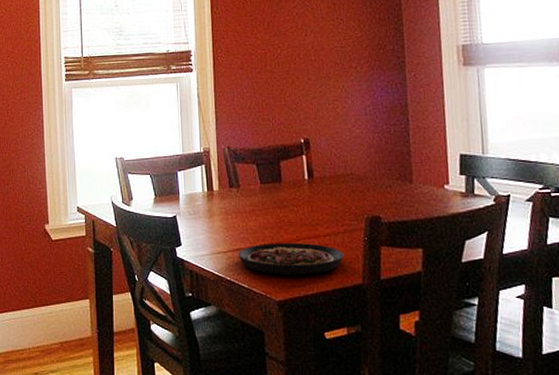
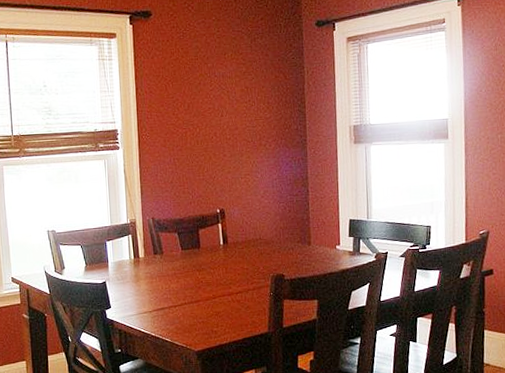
plate: present [237,242,344,274] -> none [161,300,253,329]

